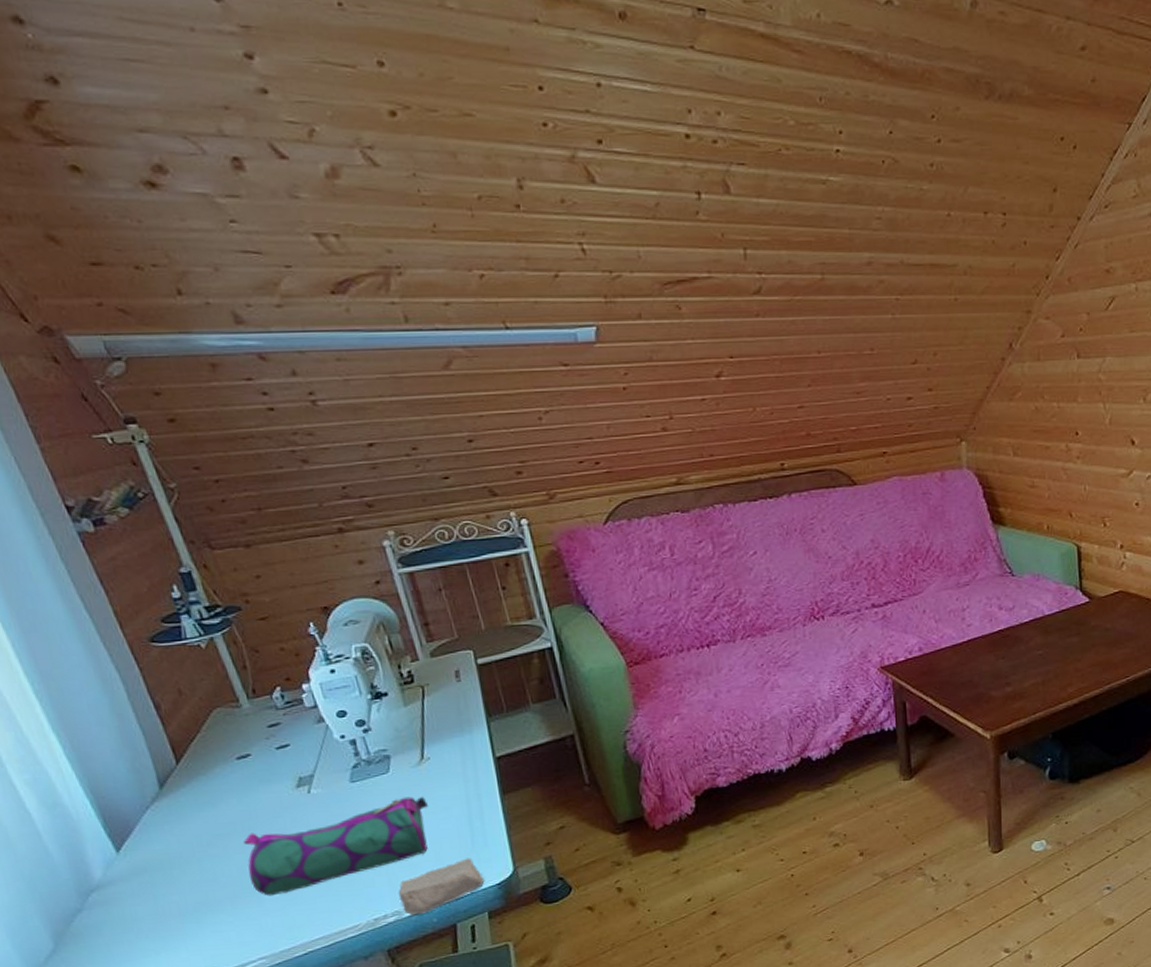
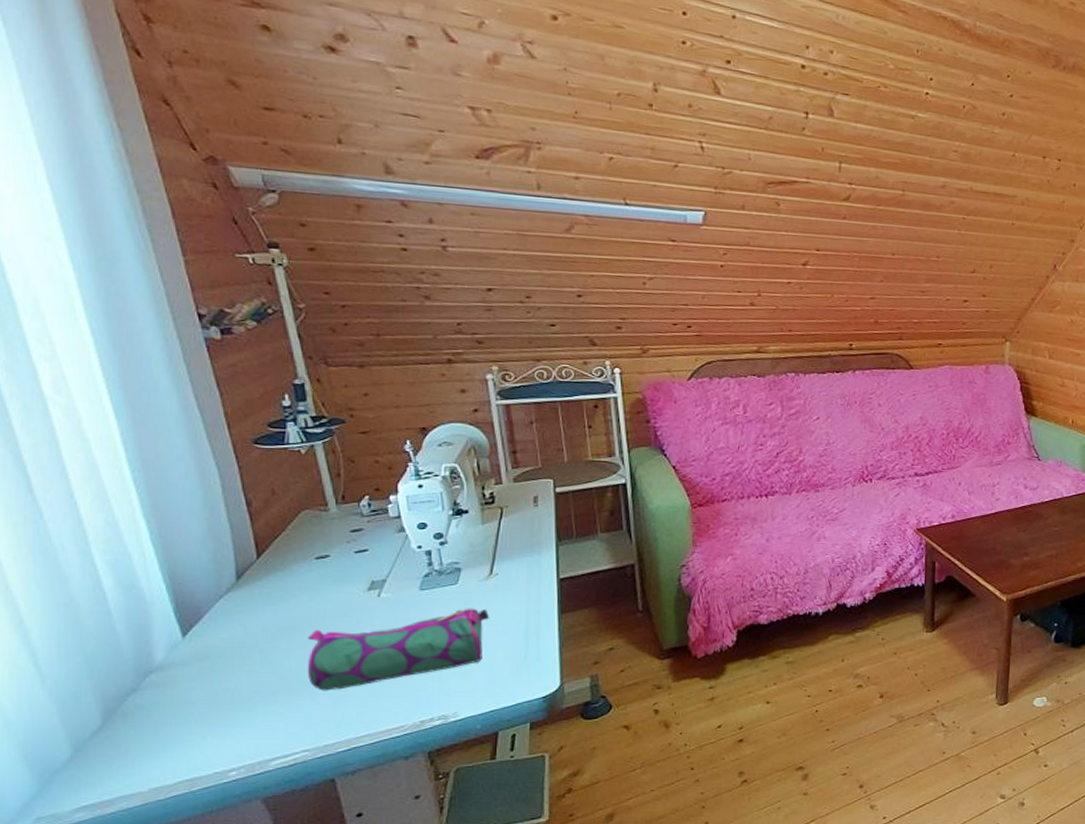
soap bar: present [398,858,485,916] -> none [447,670,532,721]

